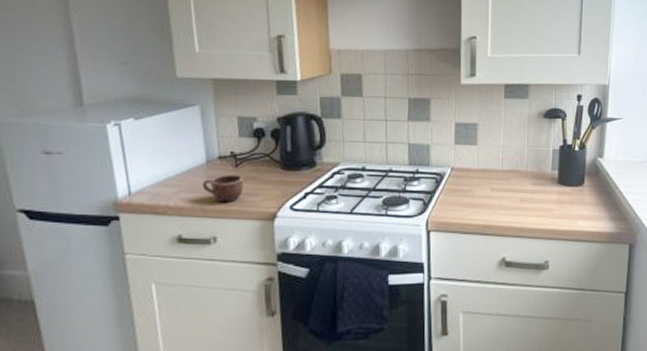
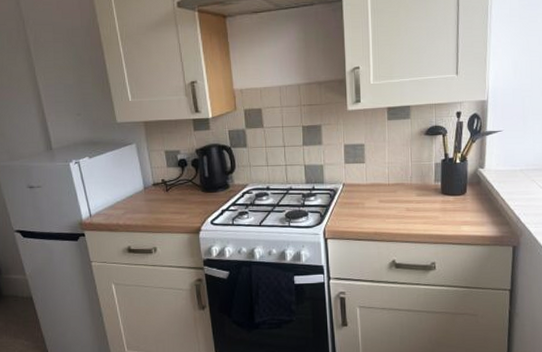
mug: present [202,175,244,203] -> none [142,198,174,220]

